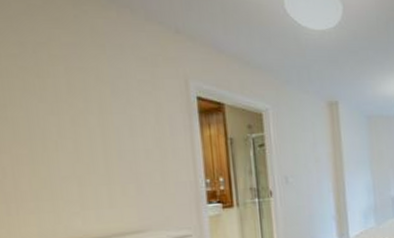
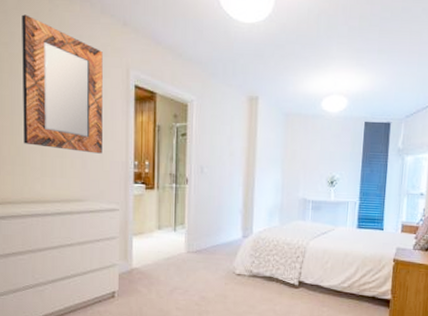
home mirror: none [34,21,164,176] -> present [22,14,103,154]

